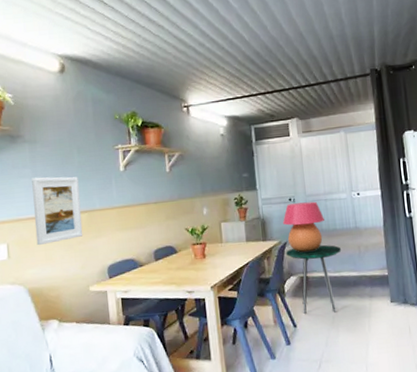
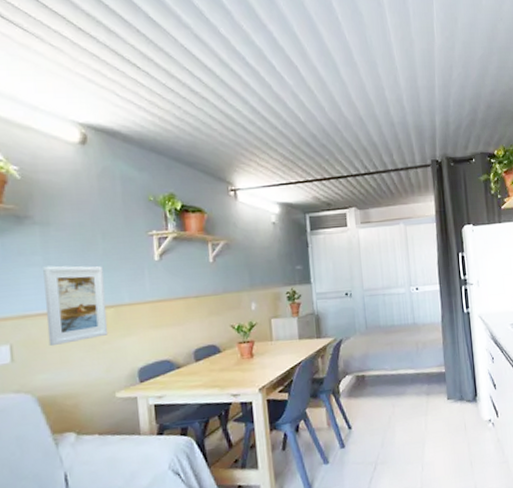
table lamp: present [282,201,325,253] -> none [338,296,382,350]
side table: present [285,244,342,314] -> none [341,341,399,414]

